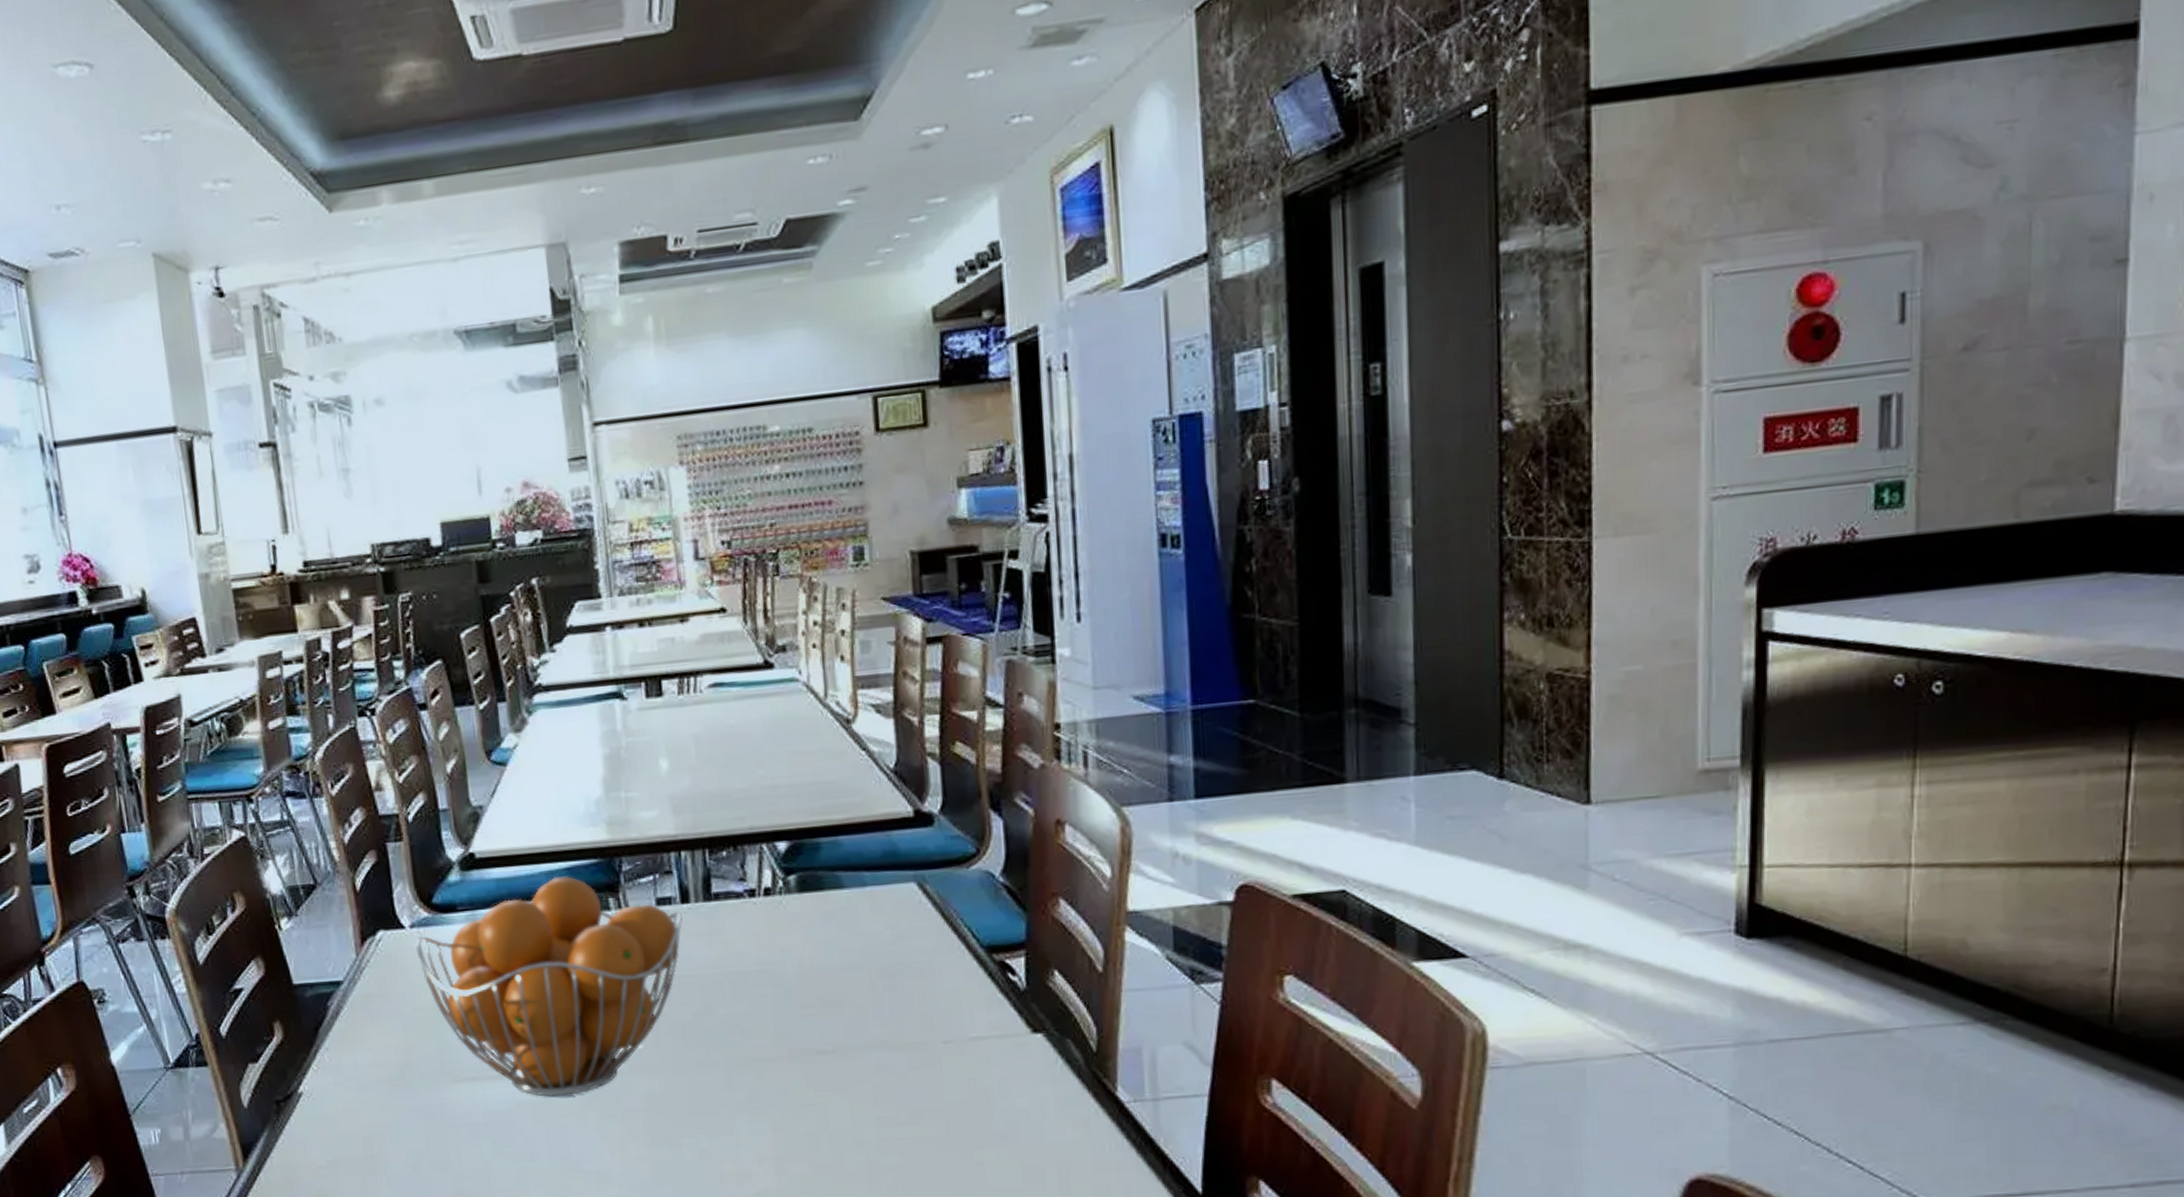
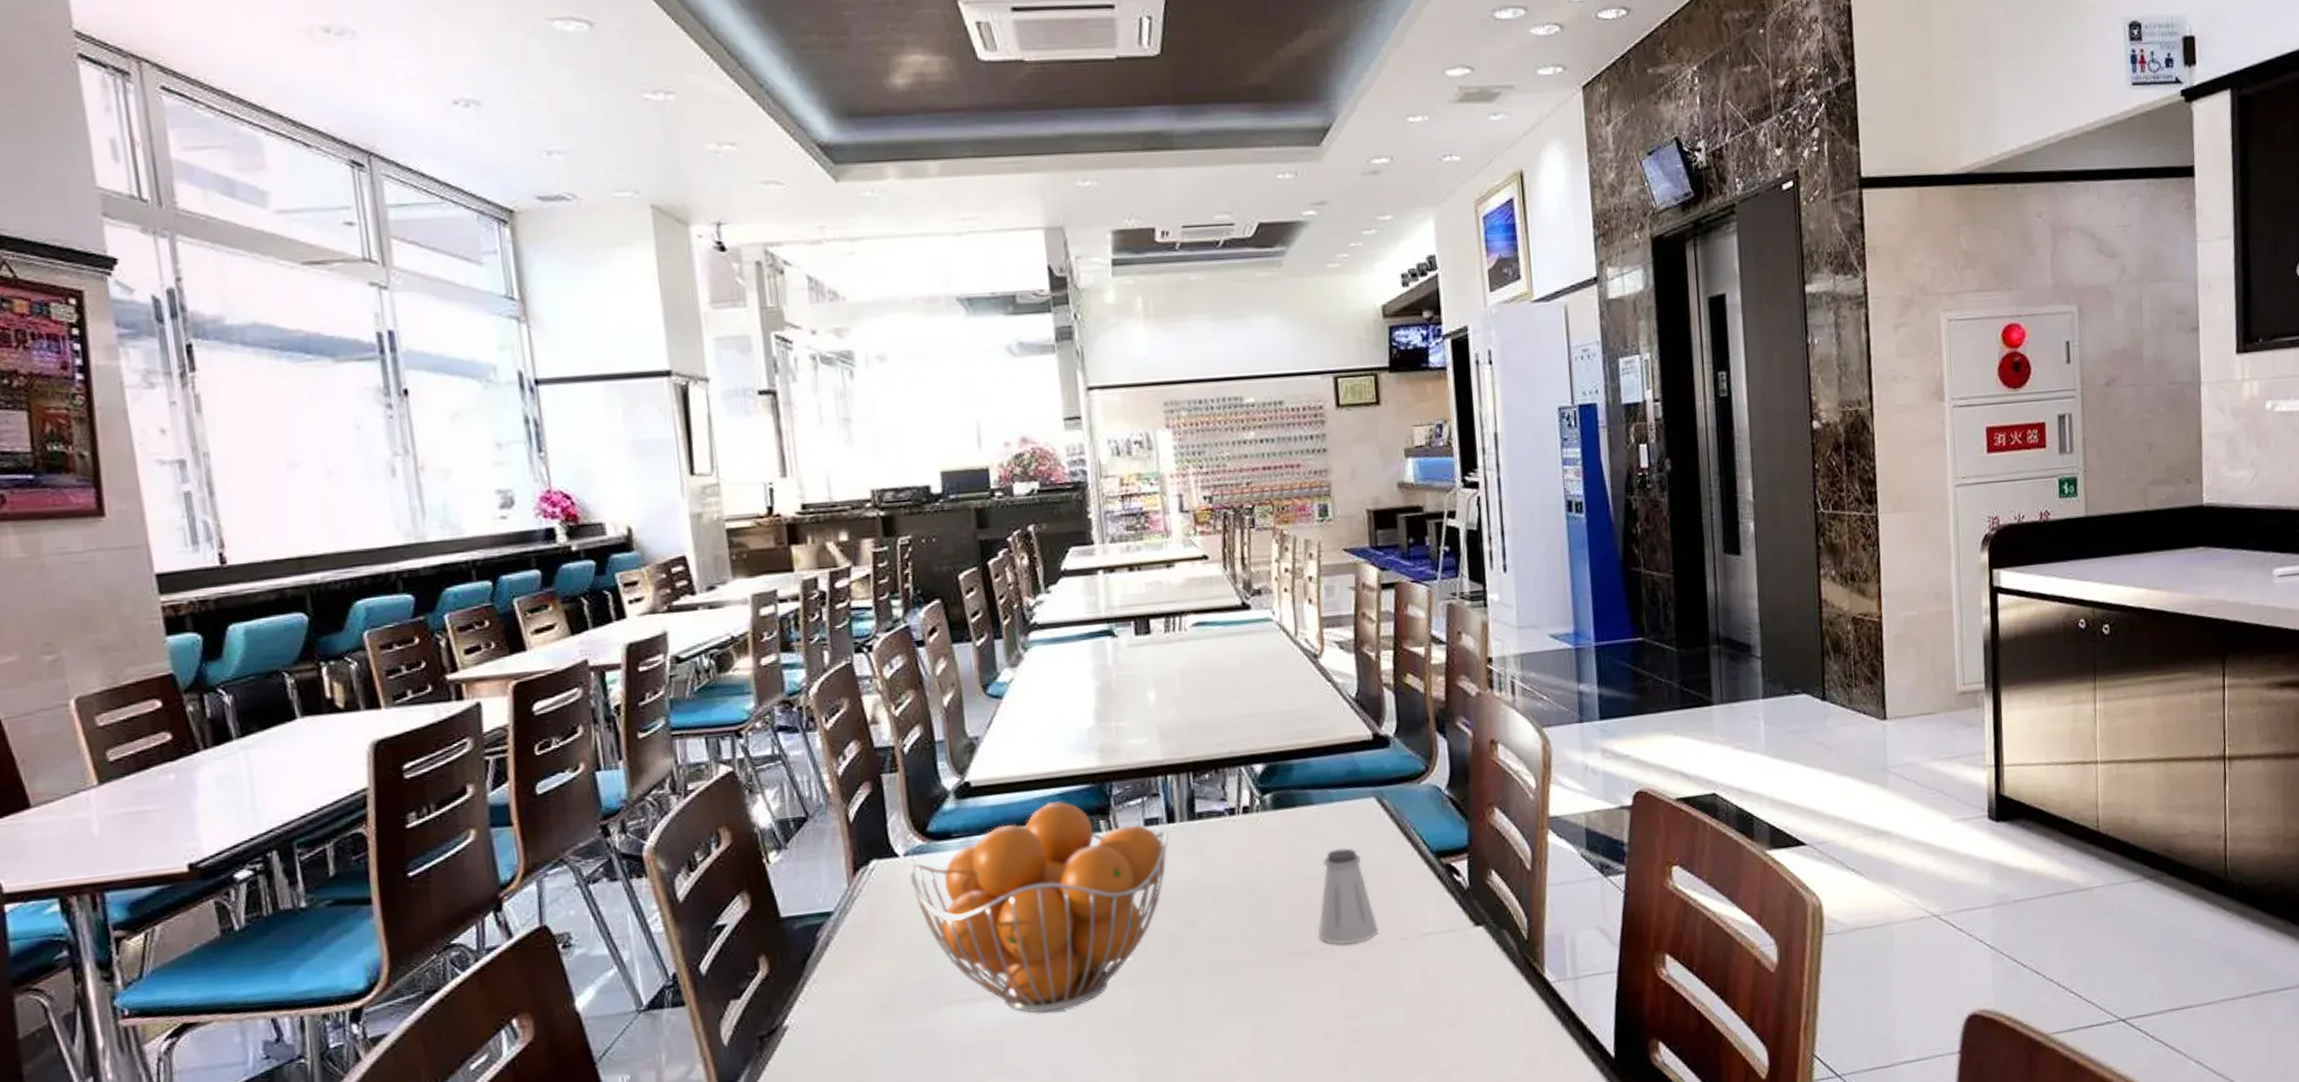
saltshaker: none [848,938,917,1045] -> present [1318,848,1378,945]

